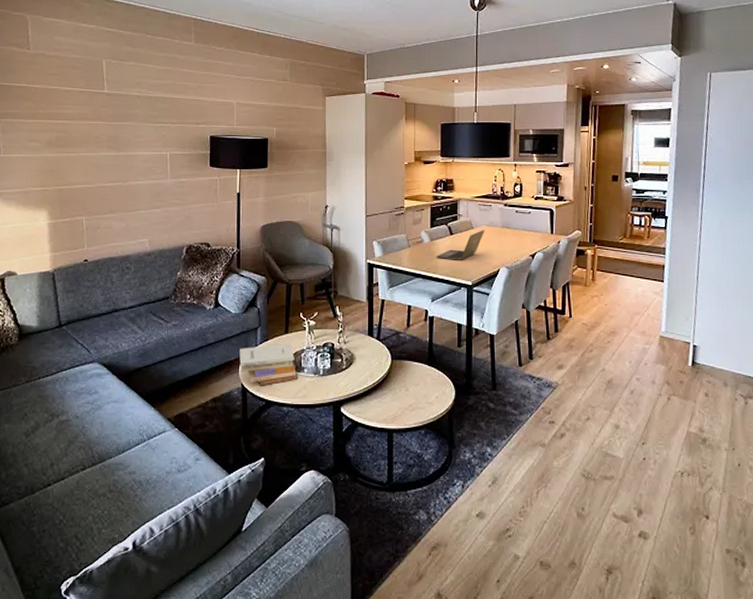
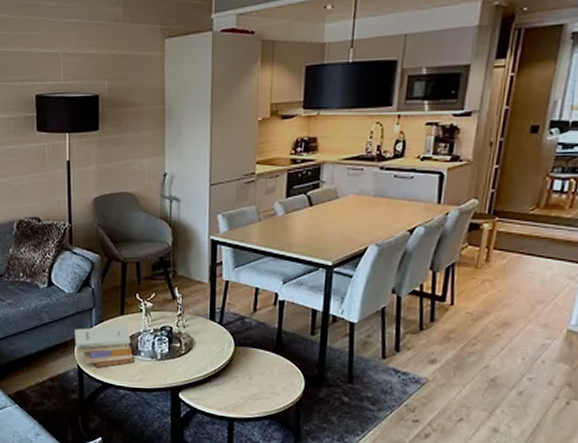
laptop: present [436,230,484,260] -> none [291,200,352,236]

